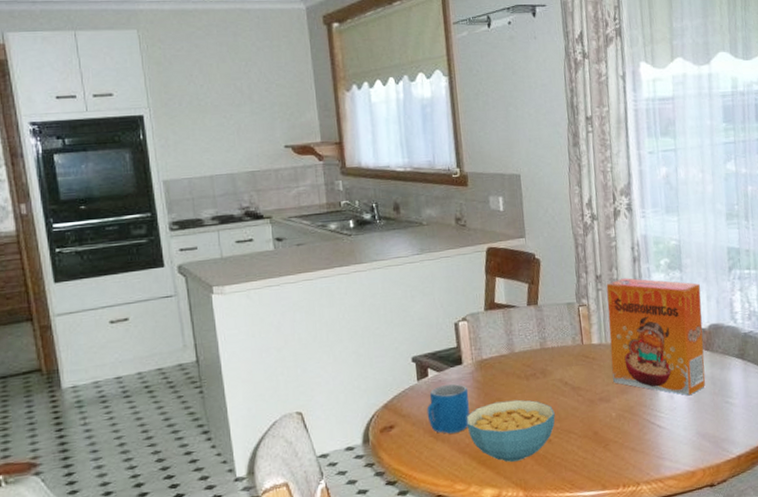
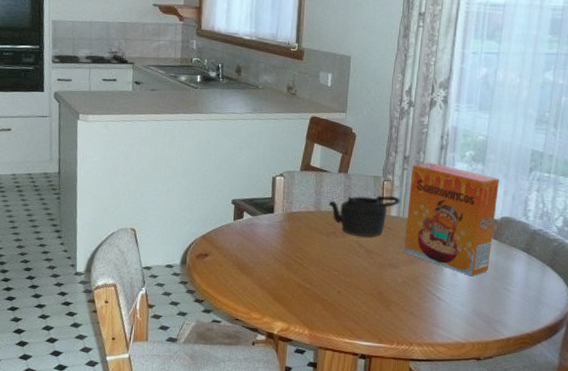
mug: present [426,383,470,434] -> none [237,227,275,270]
cereal bowl: present [466,399,555,462] -> none [269,250,347,304]
teapot: none [522,322,600,374] -> present [328,195,400,237]

